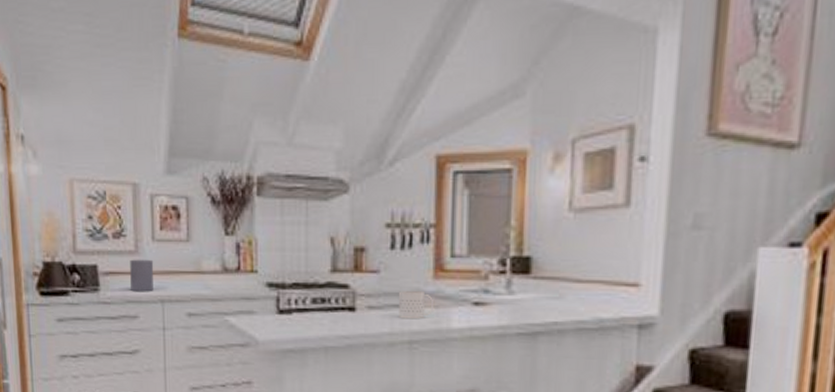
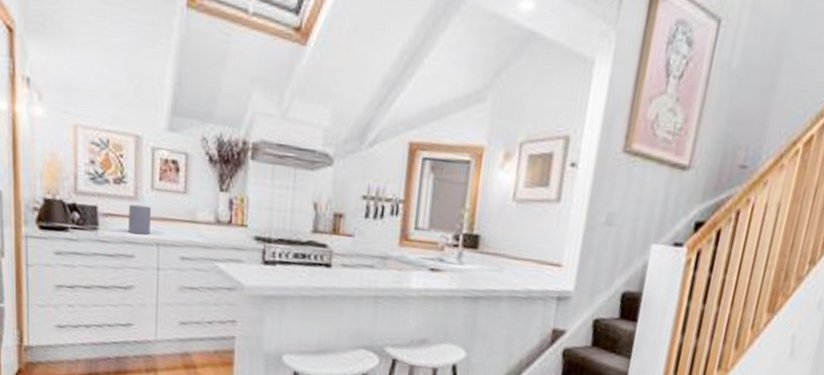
mug: present [398,290,433,320] -> none [368,254,398,279]

